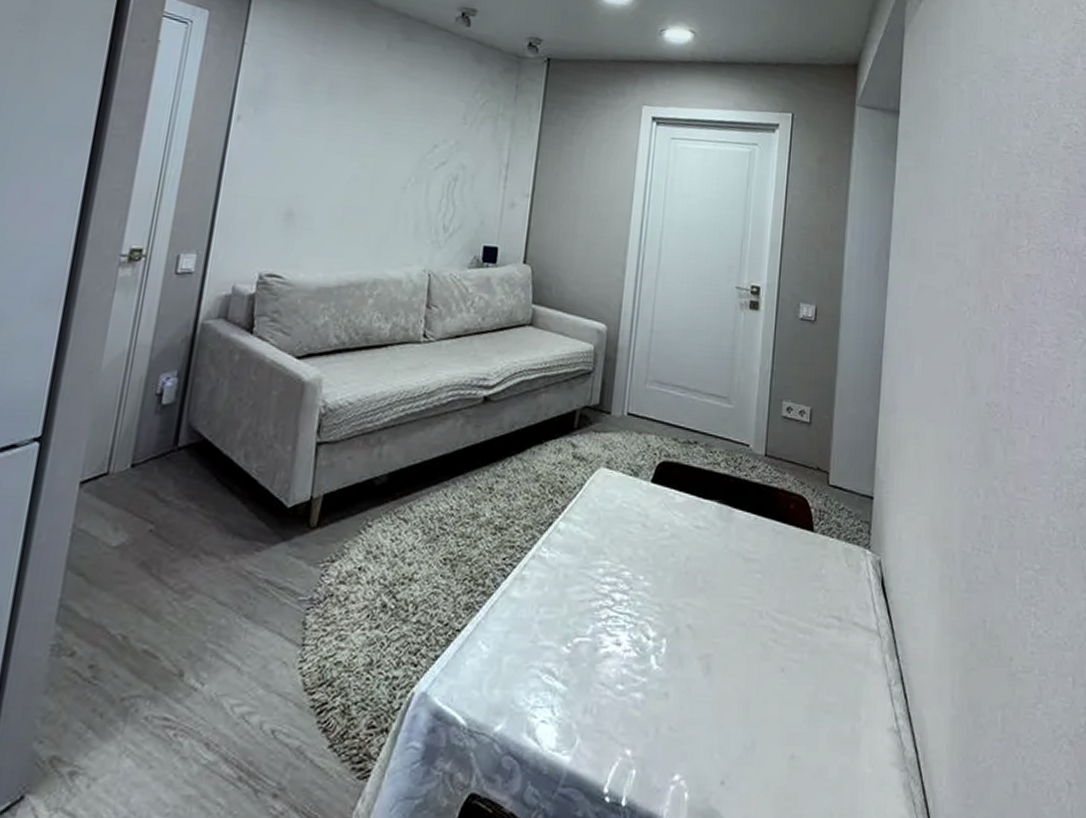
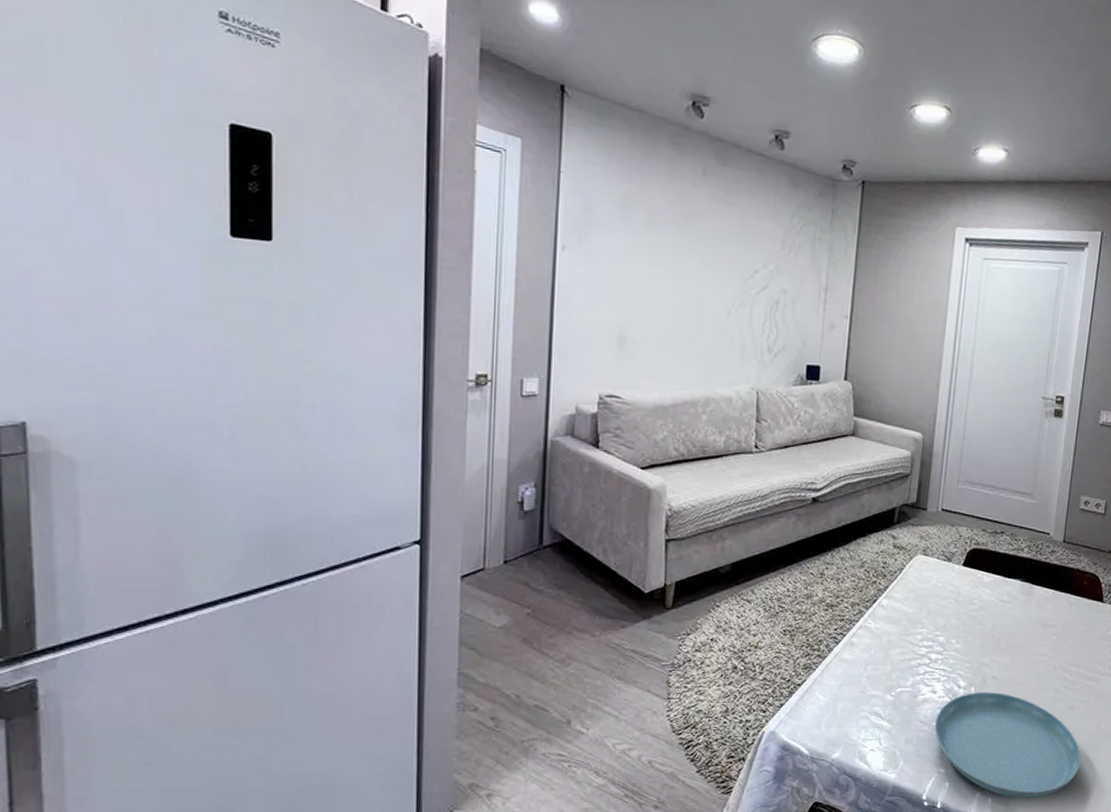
saucer: none [618,644,797,796] -> present [934,691,1081,799]

